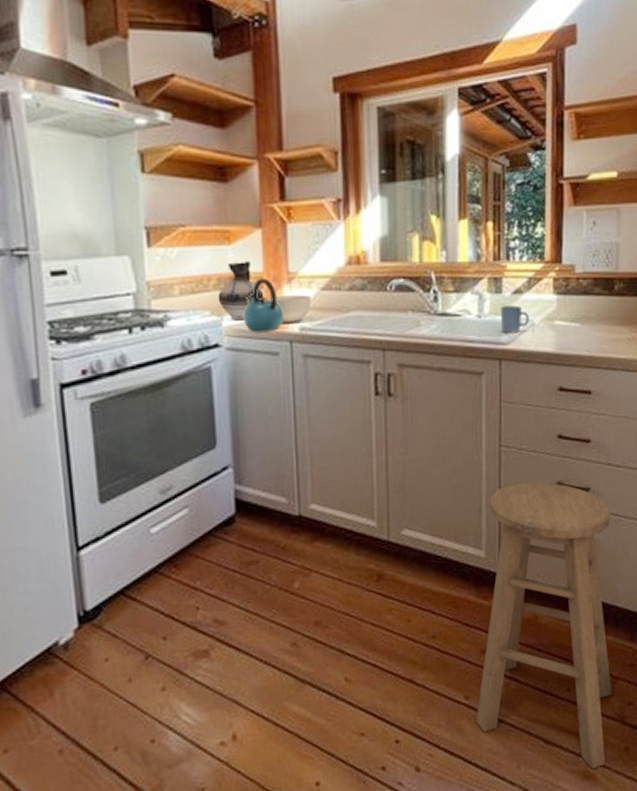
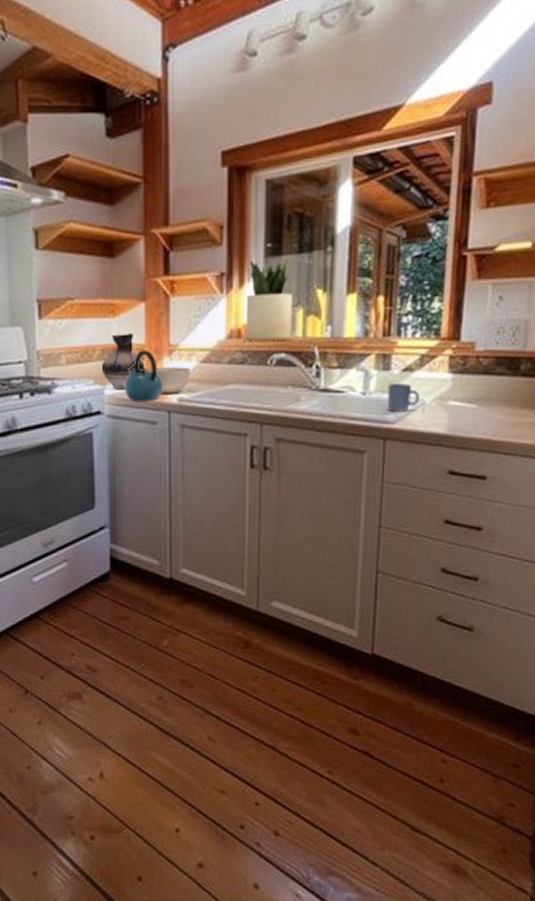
planter: none [360,184,413,268] -> present [241,258,296,342]
bar stool: present [476,481,612,769] -> none [339,565,501,864]

